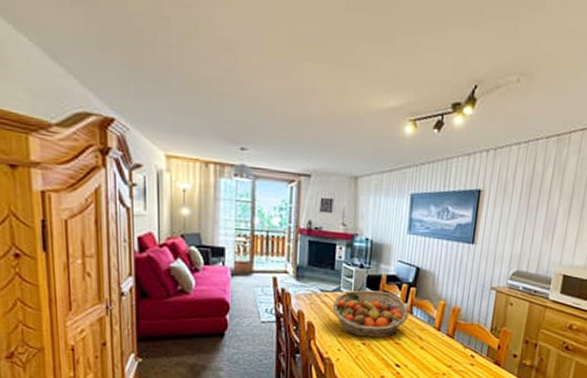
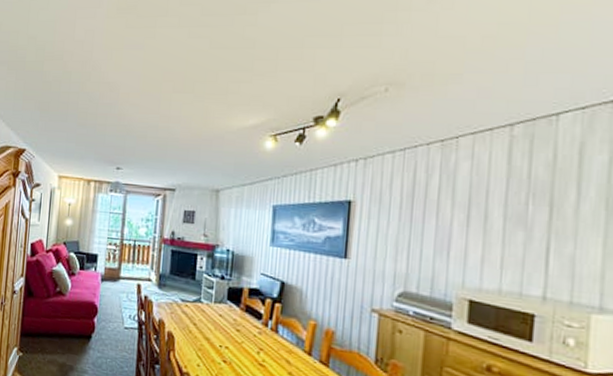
fruit basket: present [332,290,409,338] -> none [192,302,274,357]

